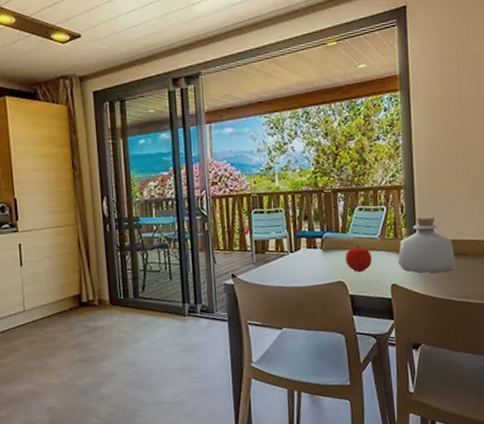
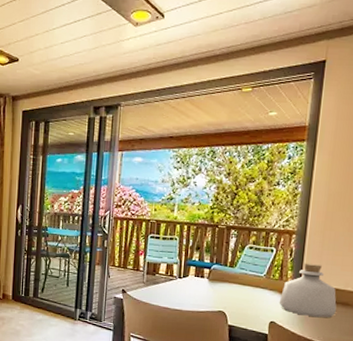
fruit: present [345,245,372,272] -> none [229,280,255,305]

